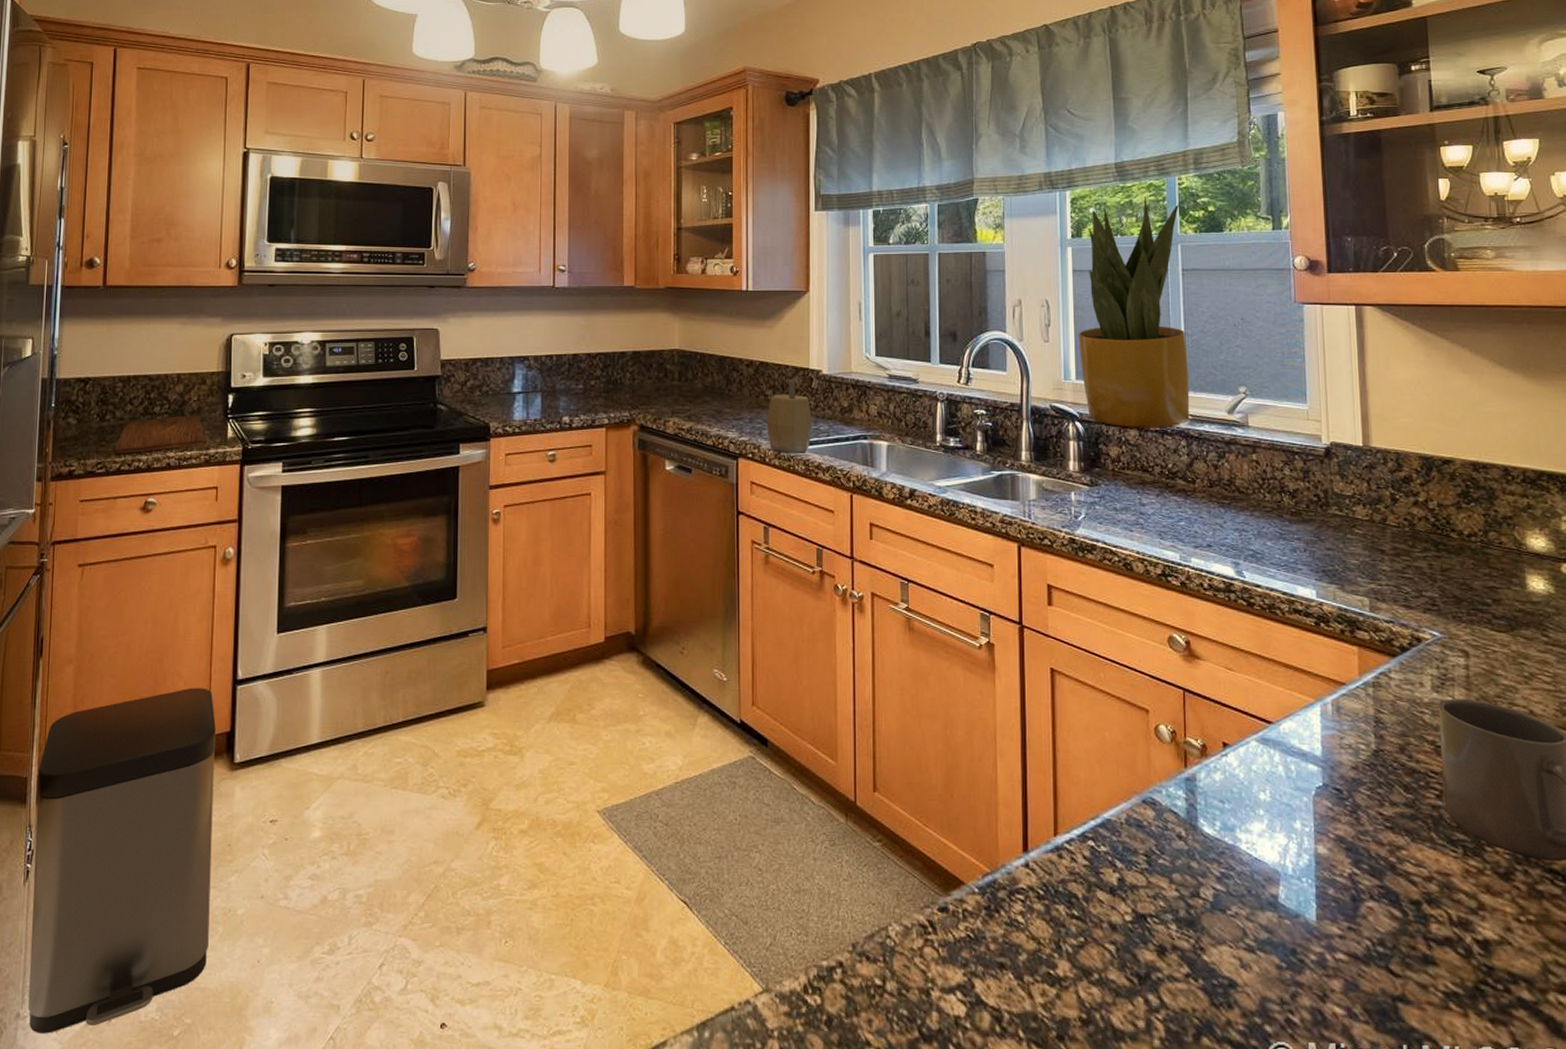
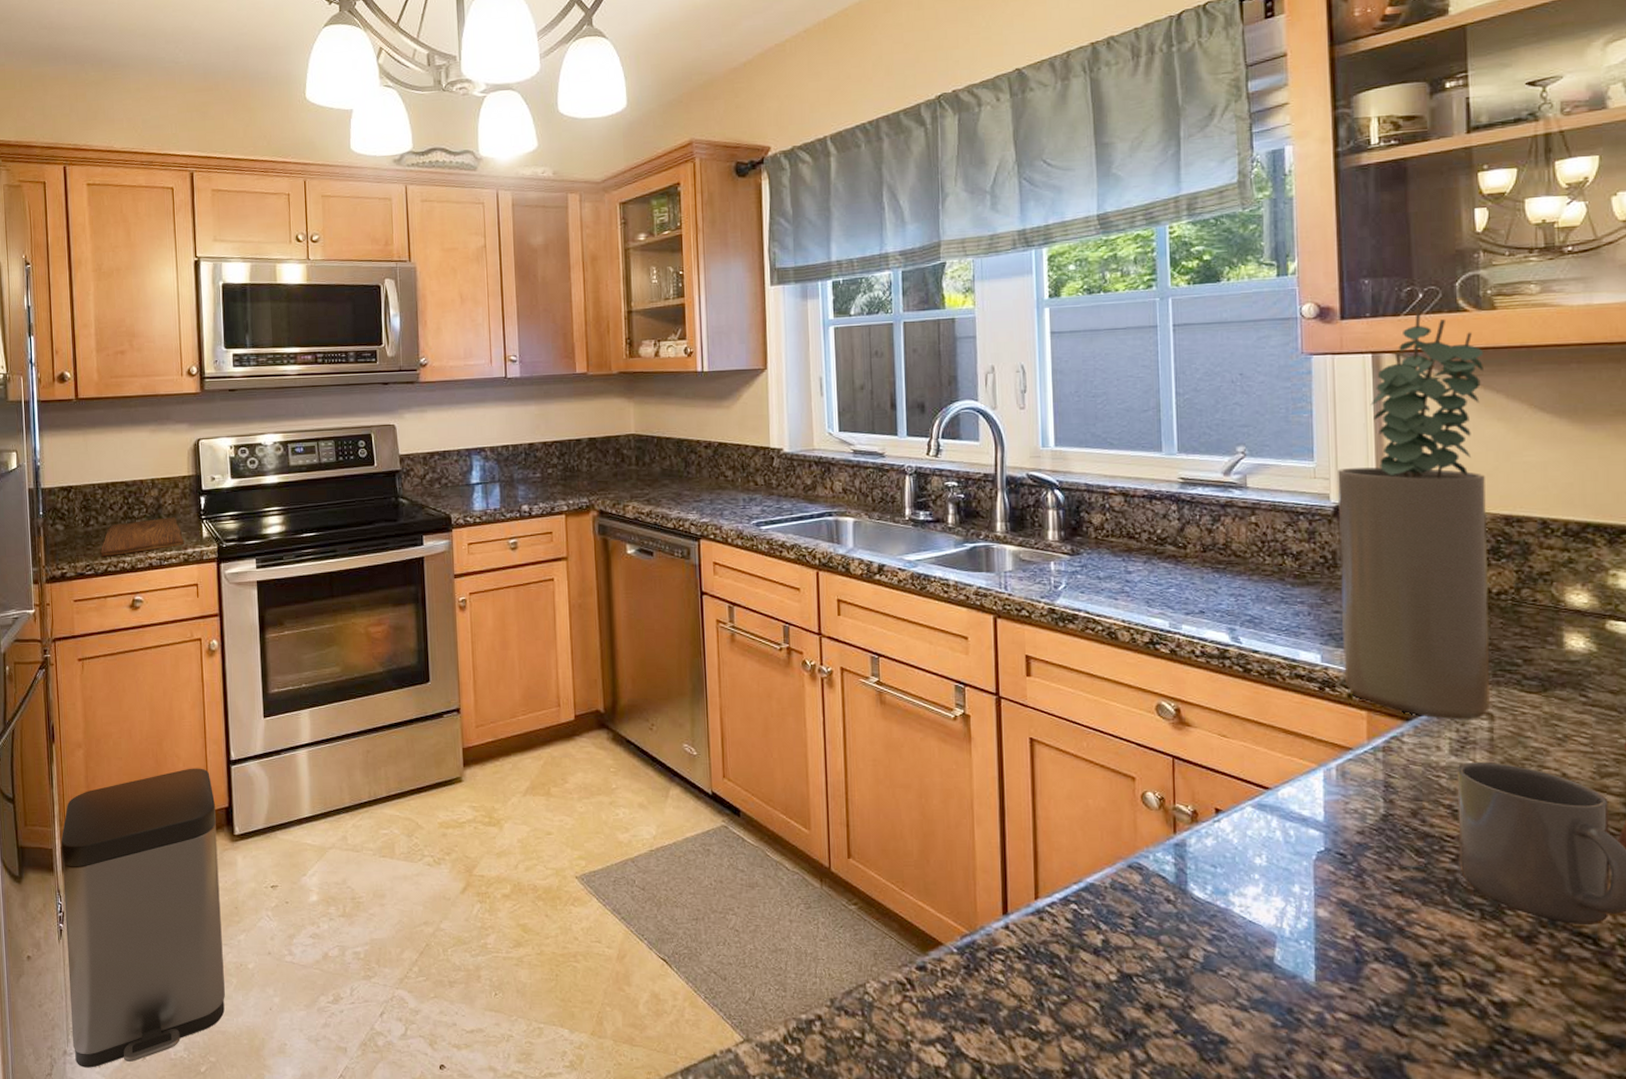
soap dispenser: present [766,380,813,453] -> none [727,459,775,533]
planter: present [1078,197,1190,428] -> none [1057,249,1181,494]
vase: none [1328,265,1465,656] -> present [1338,307,1490,719]

